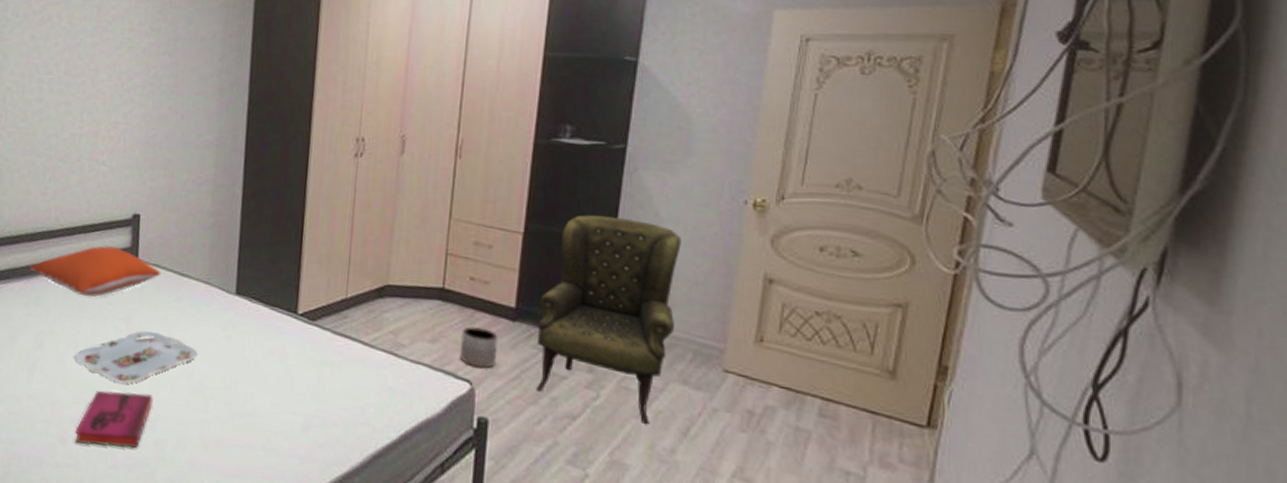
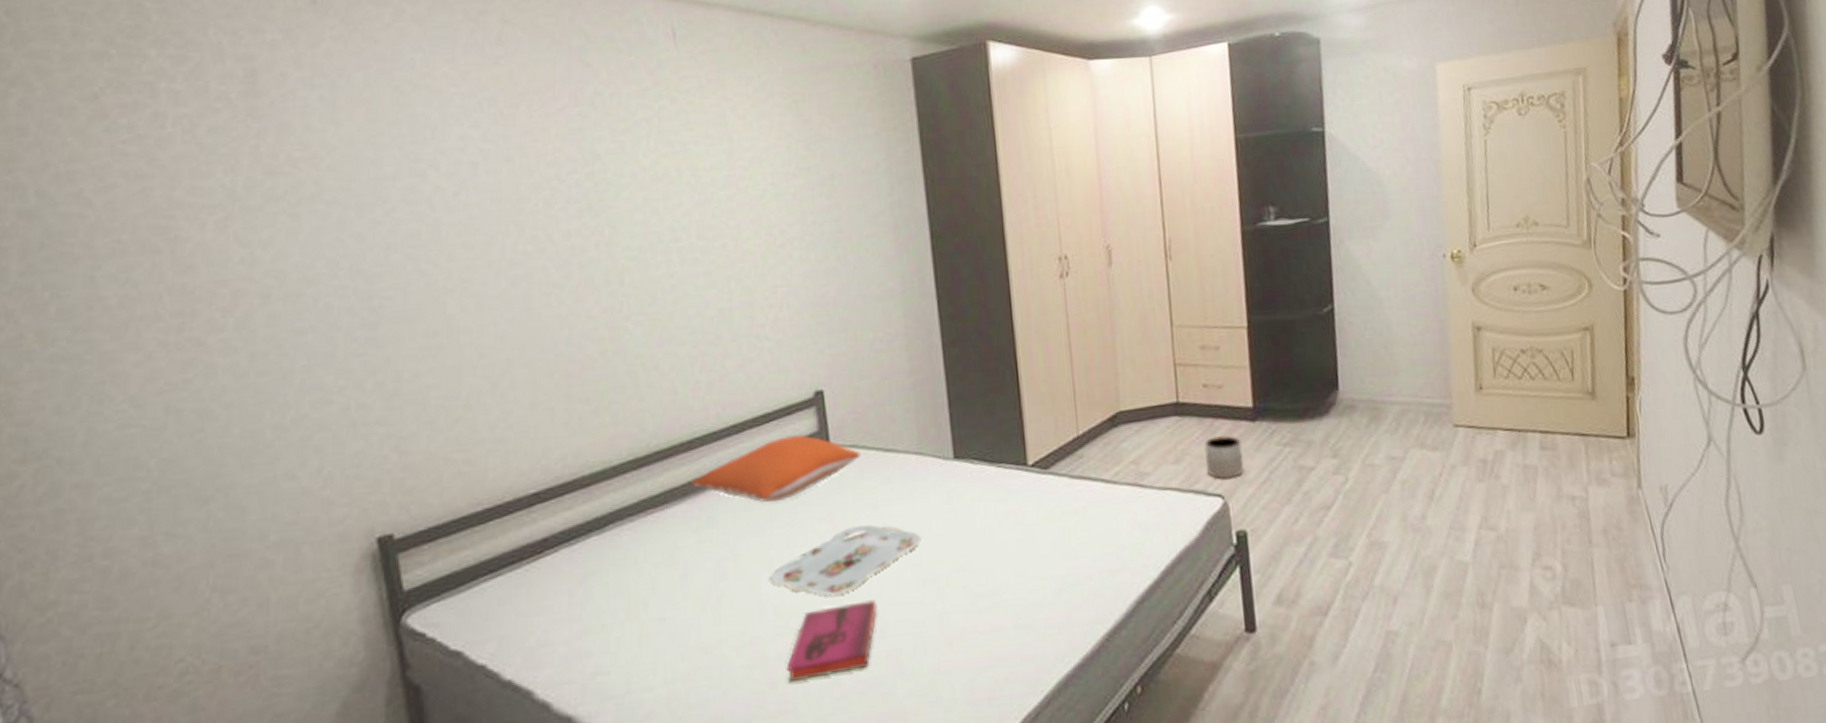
armchair: present [535,214,682,425] -> none [1275,292,1405,498]

